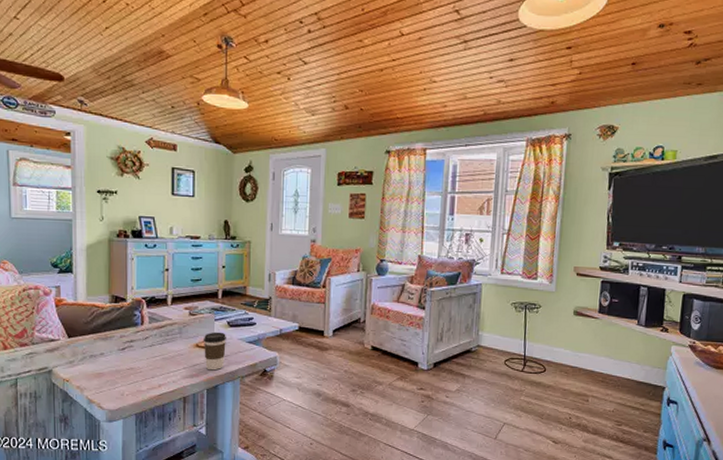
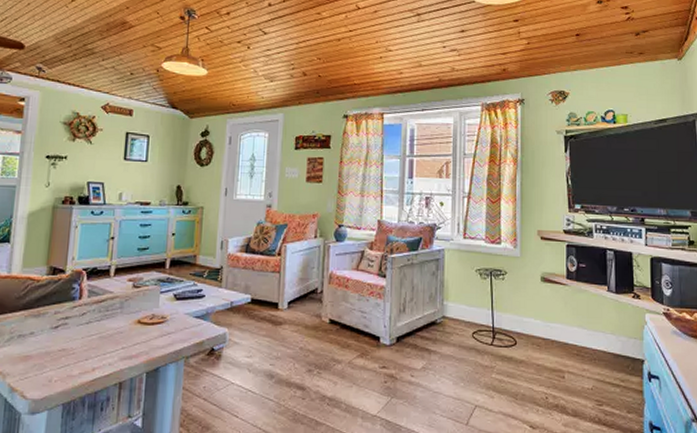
coffee cup: present [203,332,227,371] -> none [145,306,173,350]

